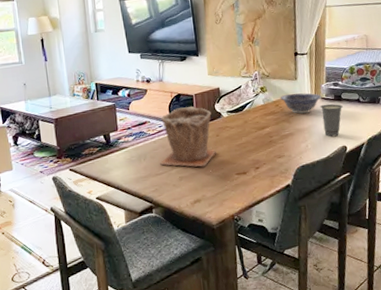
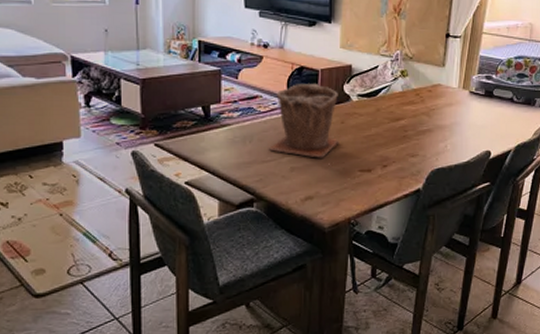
decorative bowl: present [280,93,322,114] -> none [422,82,471,107]
cup: present [320,103,343,137] -> none [467,99,493,139]

